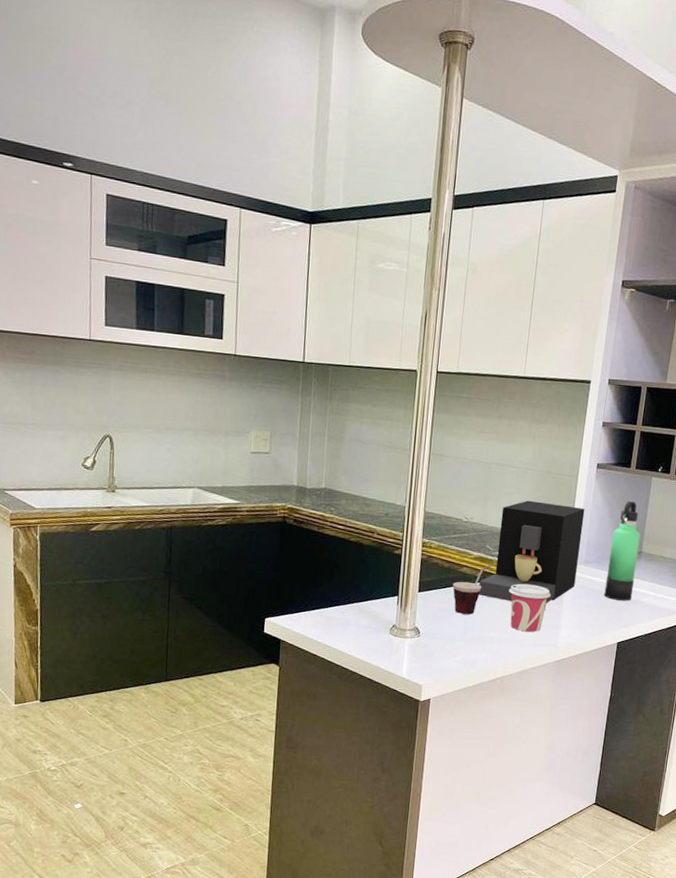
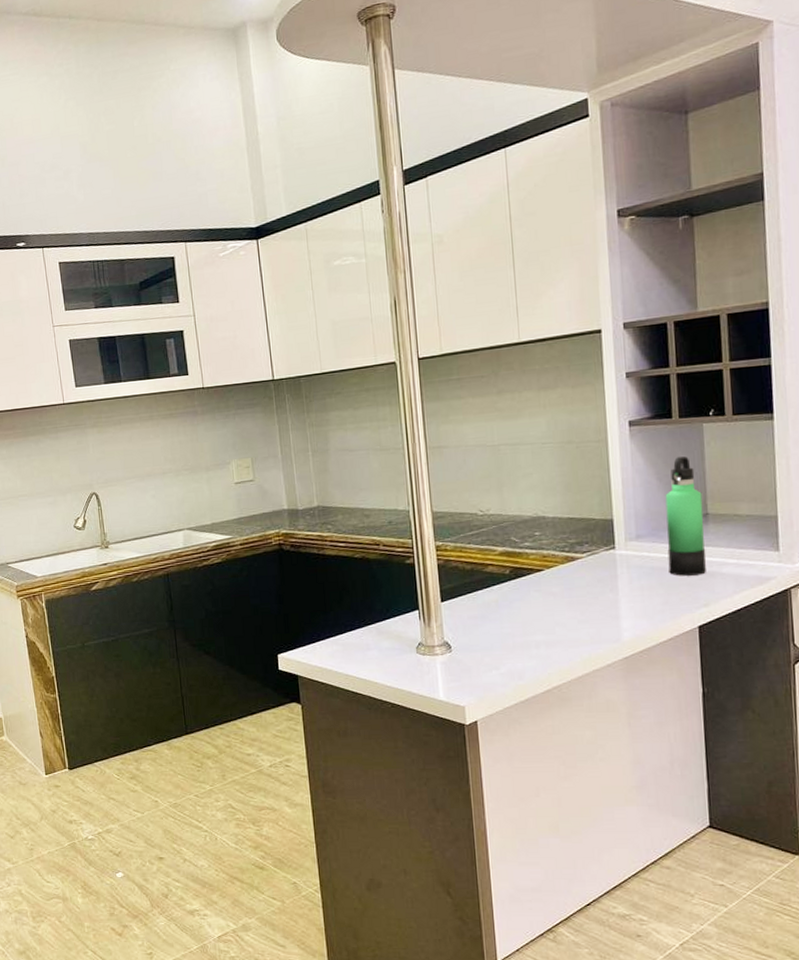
cup: present [452,563,495,615] -> none [479,556,525,619]
coffee maker: present [479,500,585,604] -> none [510,475,629,597]
cup: present [509,583,551,632] -> none [548,573,602,630]

